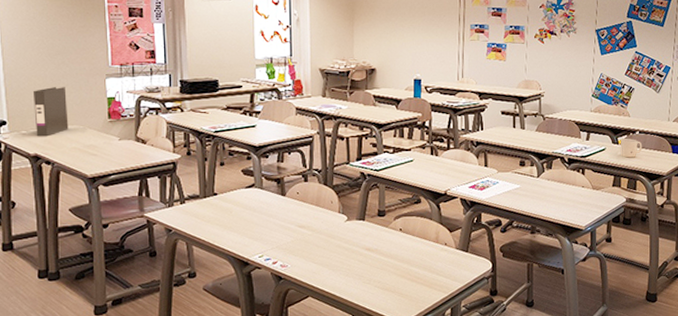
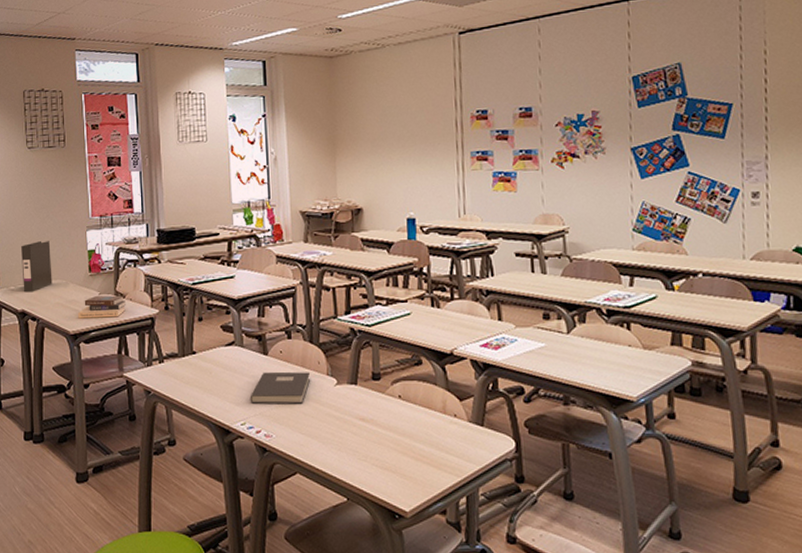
books: none [97,141,147,163] -> present [78,295,126,319]
book: none [267,210,323,239] -> present [249,371,310,404]
mug: present [620,139,643,158] -> none [677,283,709,308]

